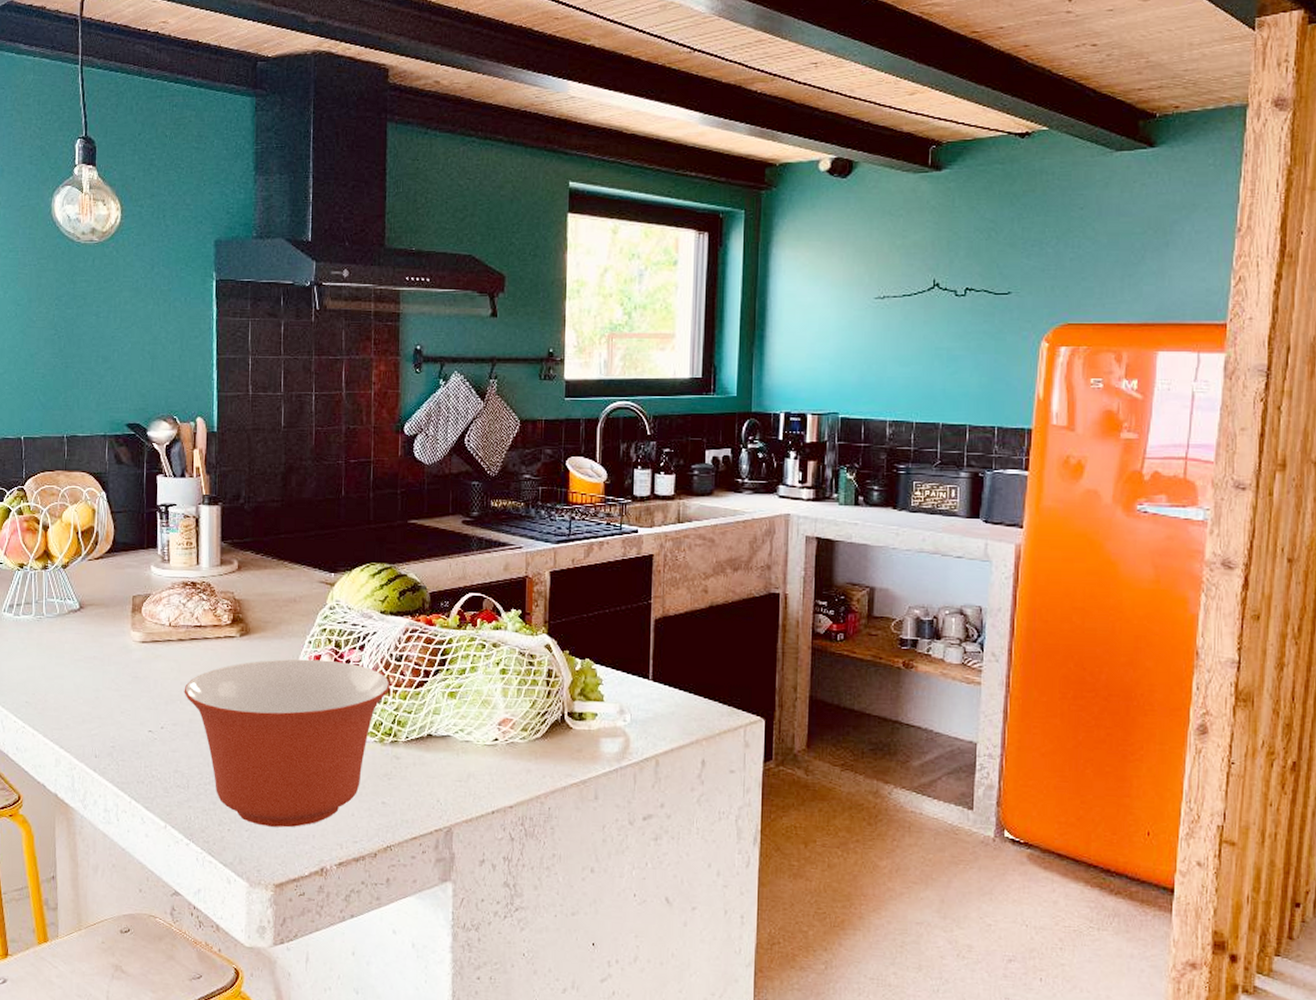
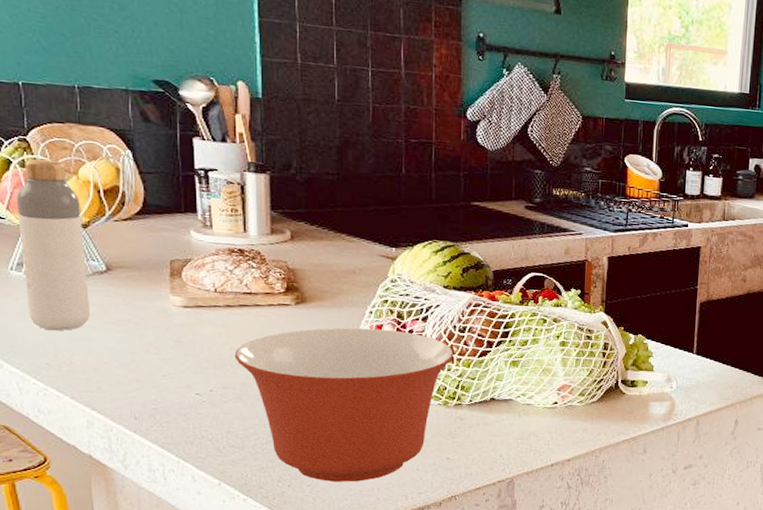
bottle: none [12,505,64,669] -> present [16,158,90,331]

